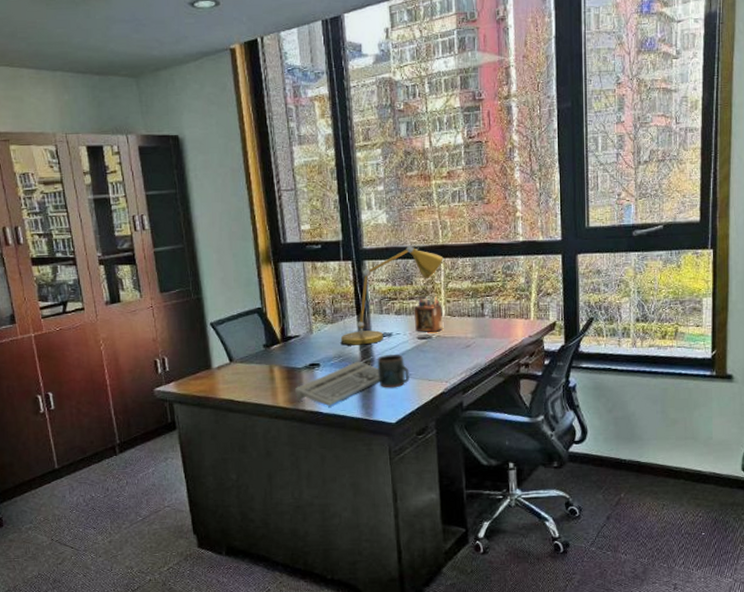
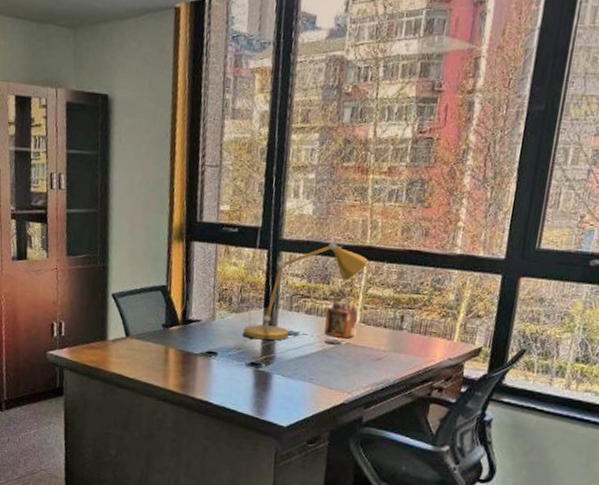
computer keyboard: present [295,361,380,407] -> none [187,356,278,399]
mug: present [377,355,410,387] -> none [276,354,311,390]

